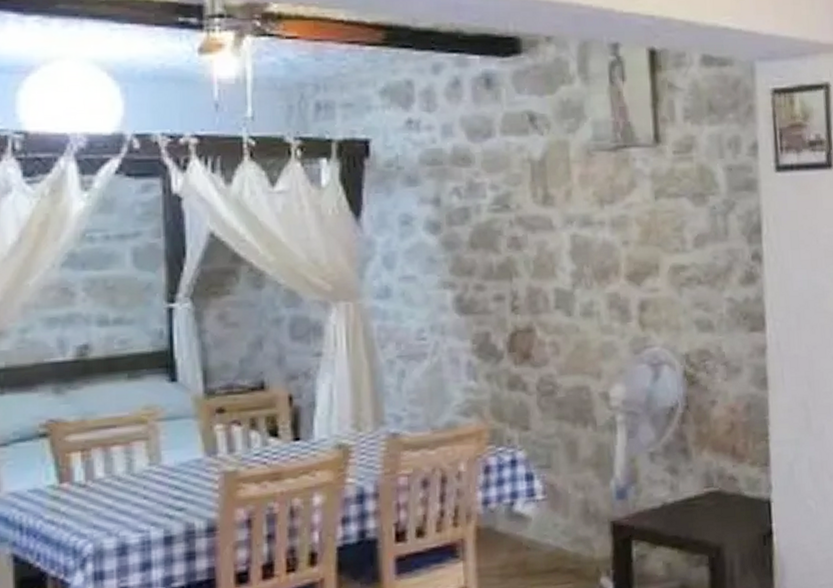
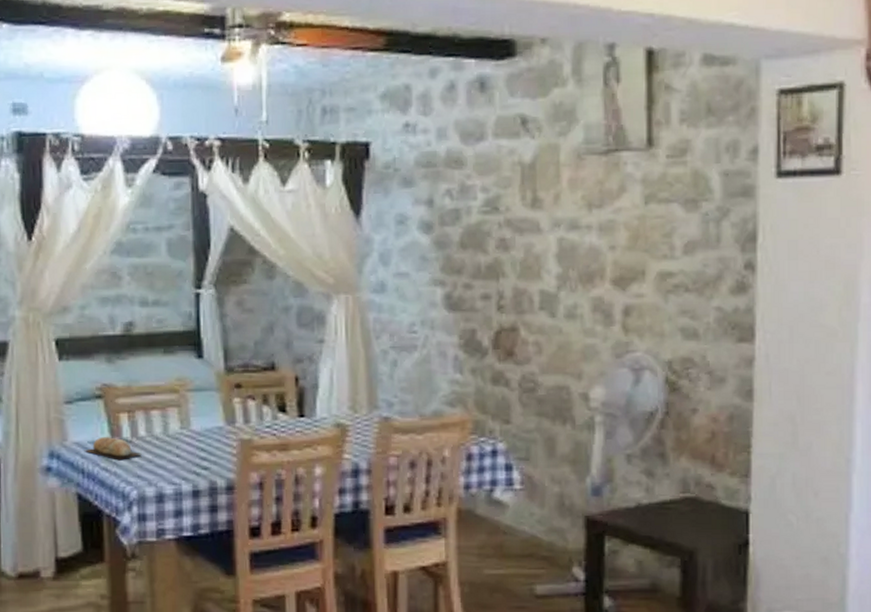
bread loaf: none [22,481,99,510] -> present [84,436,142,461]

